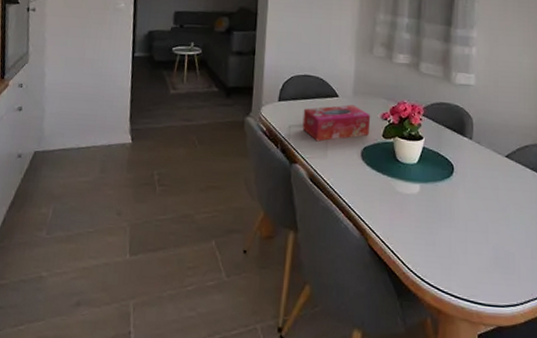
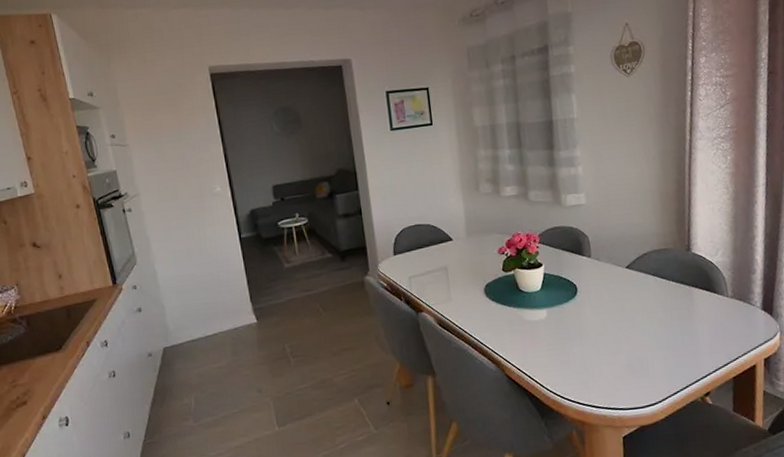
tissue box: present [302,105,371,142] -> none [420,245,489,287]

